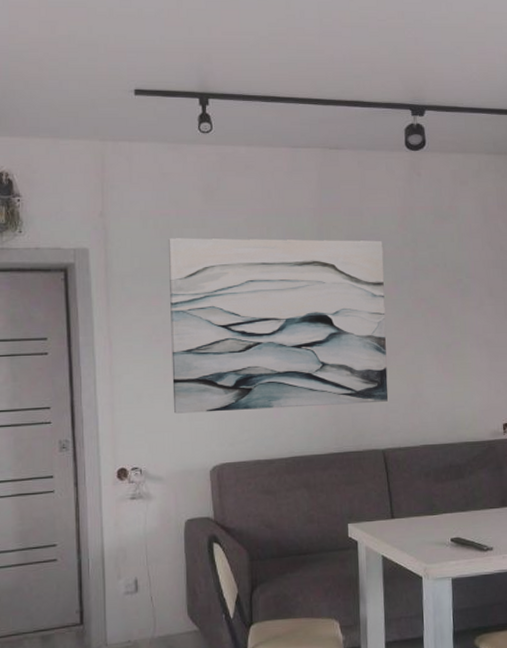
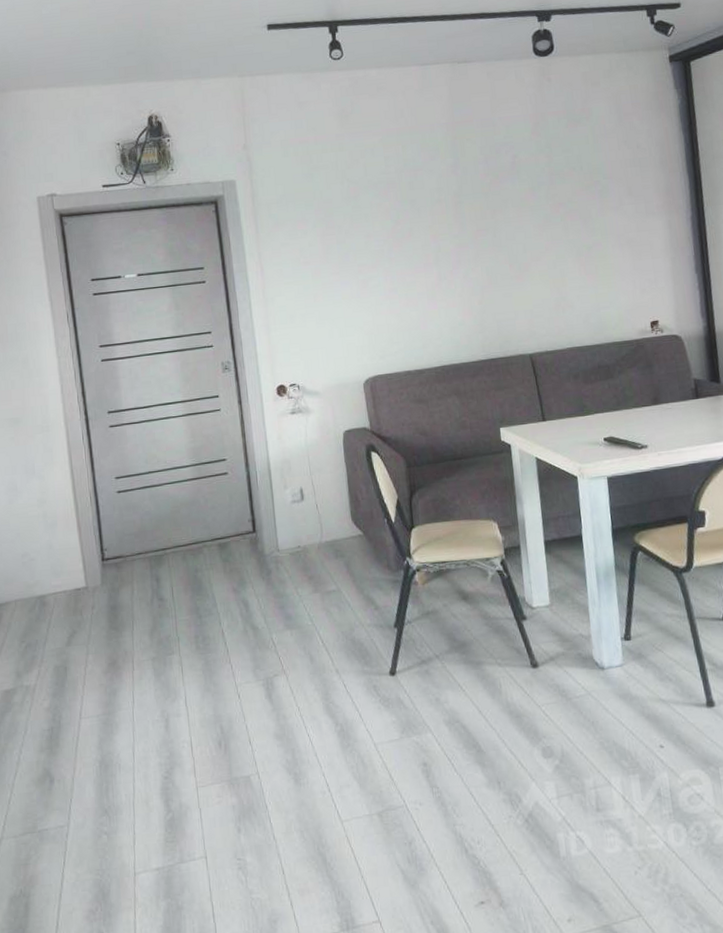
wall art: present [167,238,389,414] -> none [308,149,533,331]

